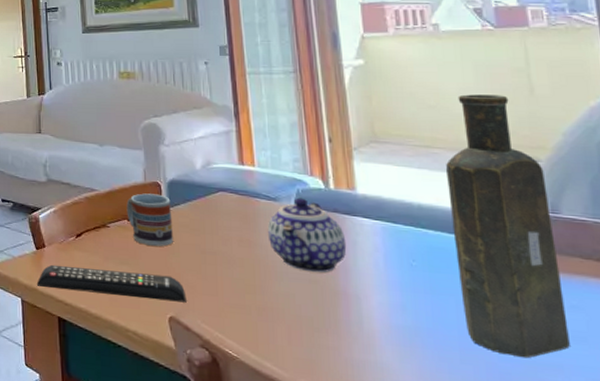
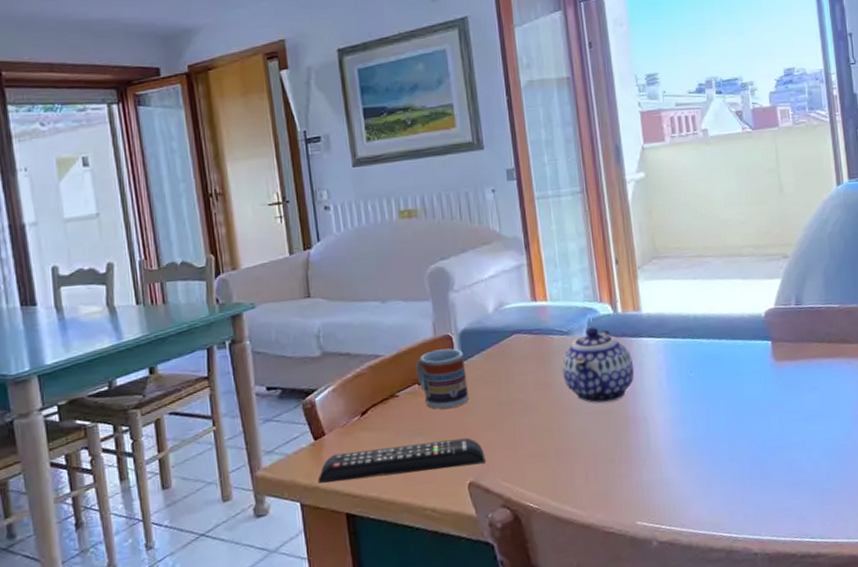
bottle: present [445,94,570,358] -> none [715,197,810,445]

